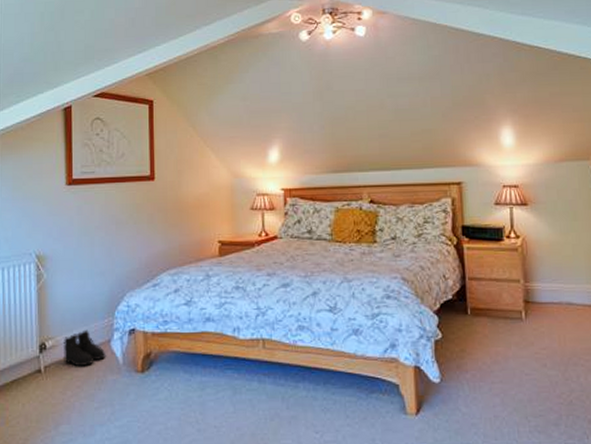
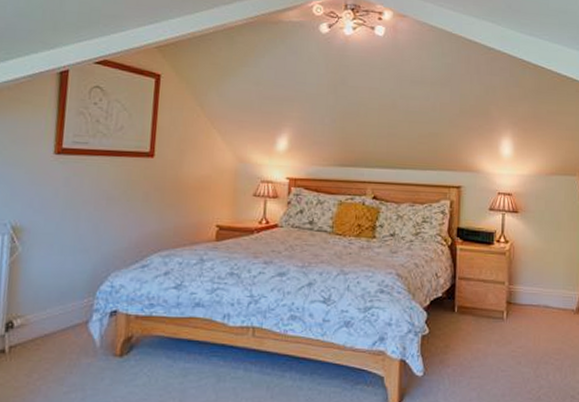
boots: present [63,329,106,367] -> none [33,309,82,349]

